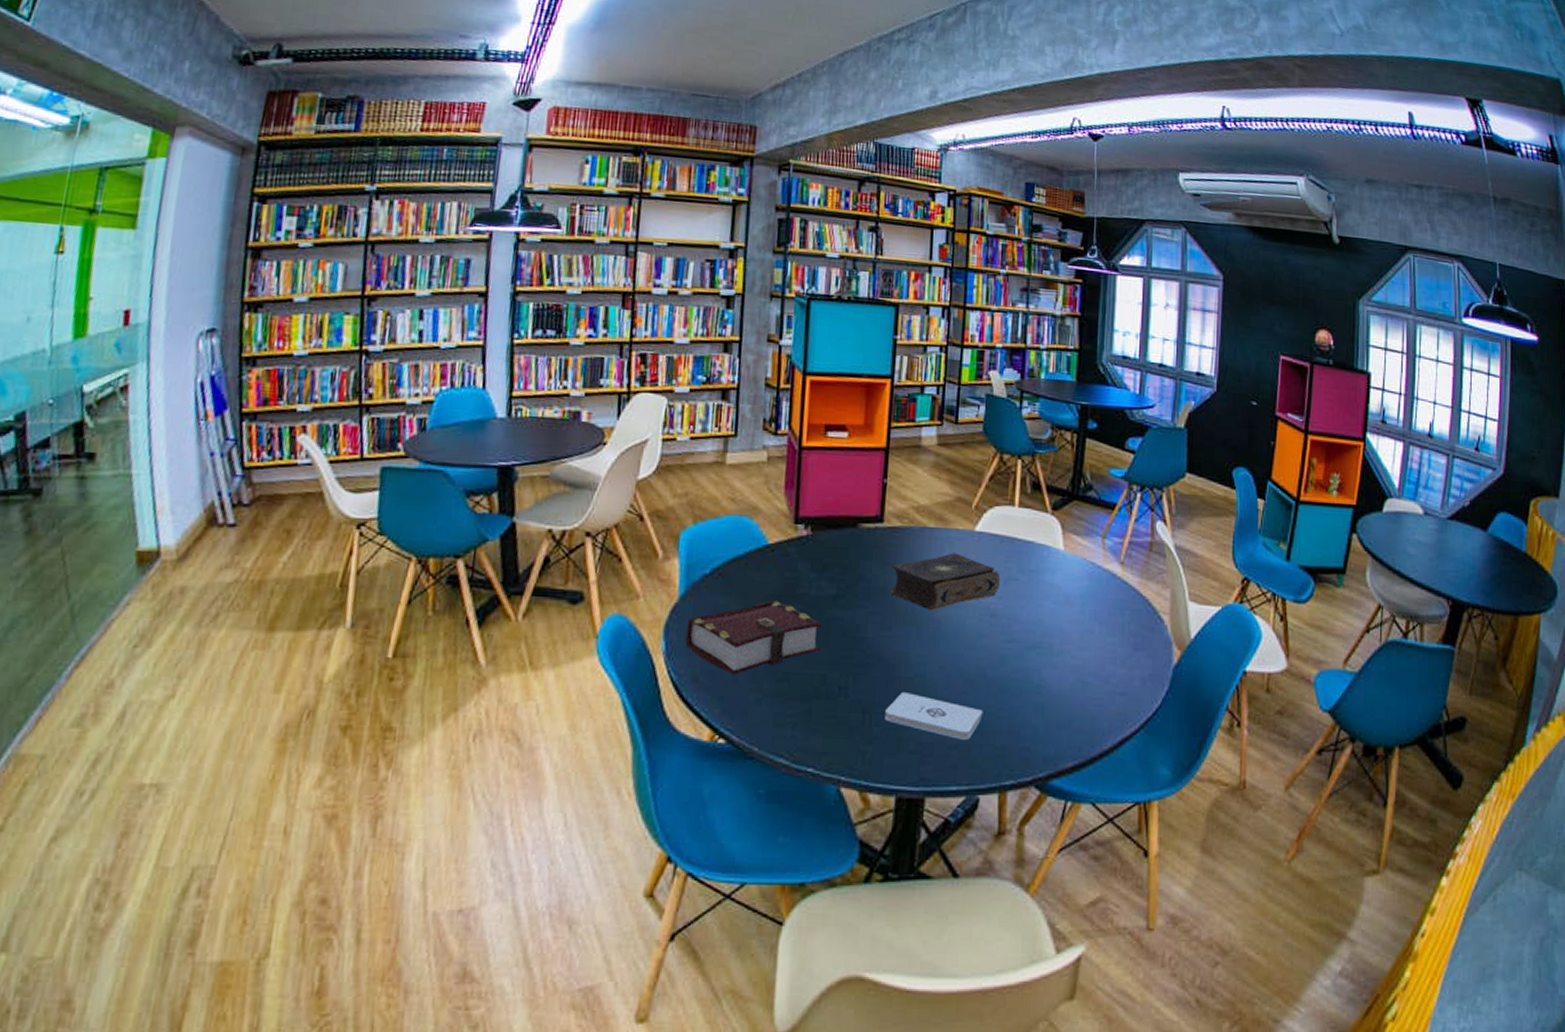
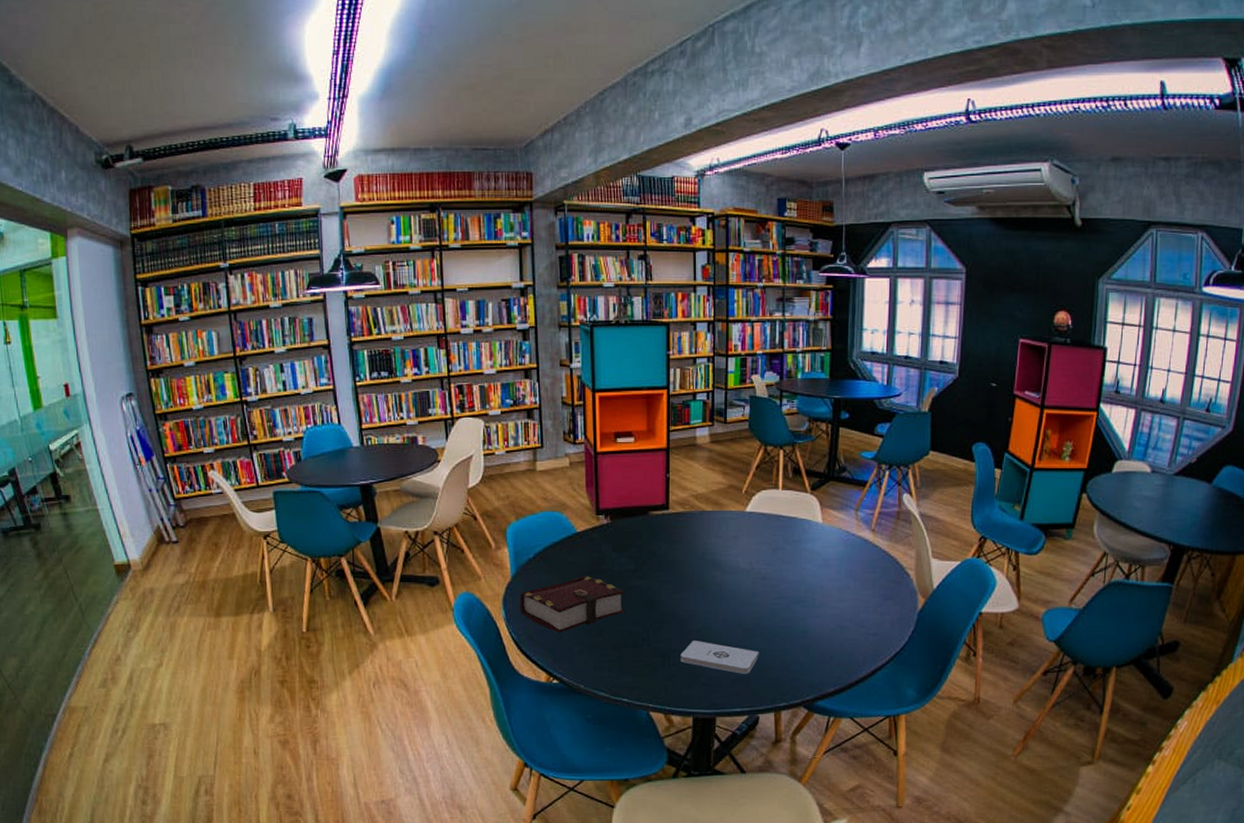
book: present [889,553,1001,611] -> none [677,530,769,577]

